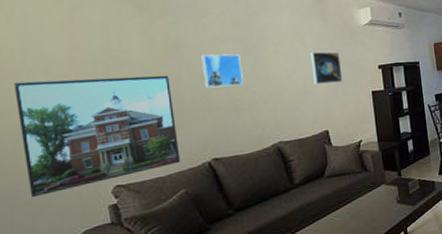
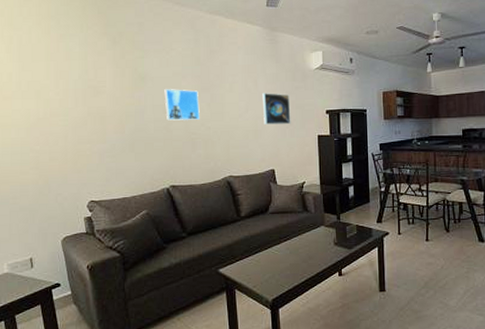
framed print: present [14,75,181,198] -> none [12,103,144,204]

